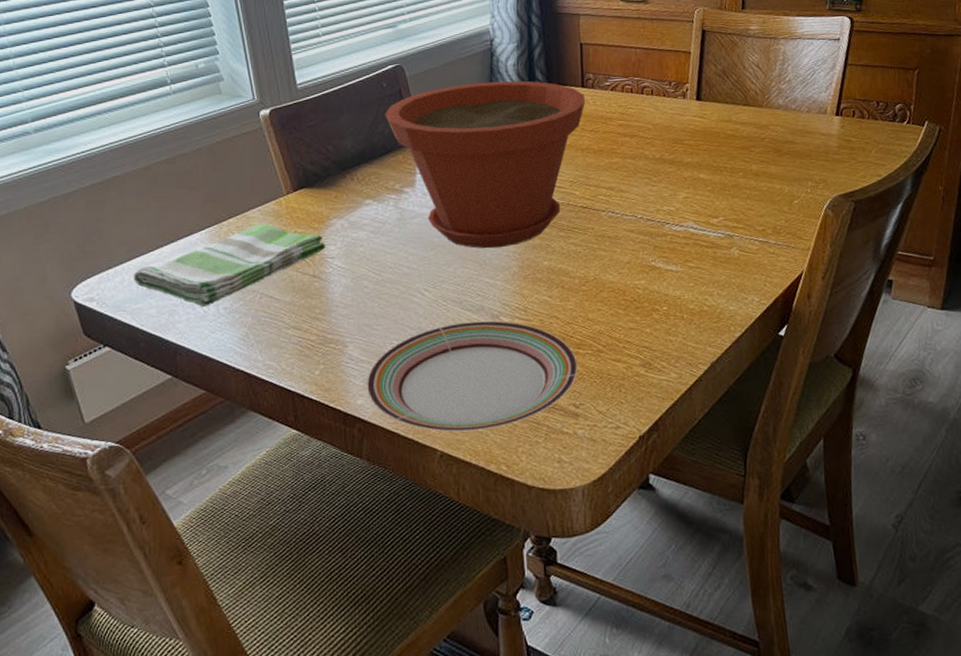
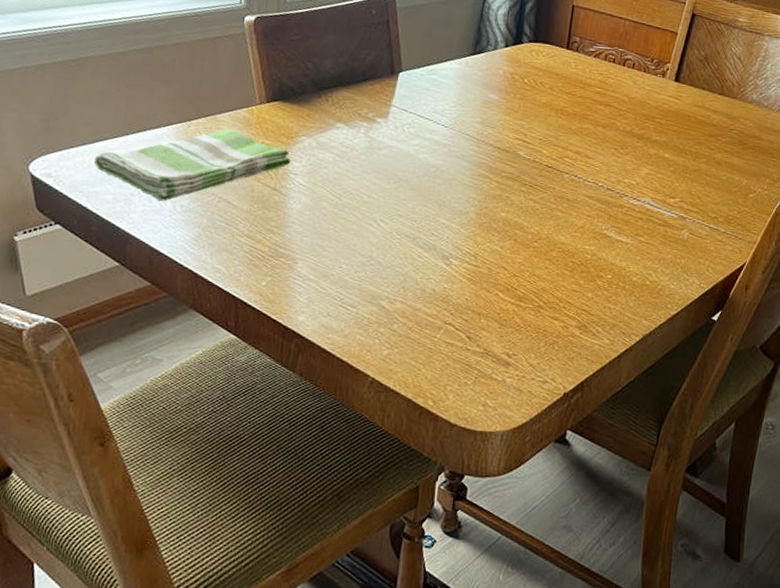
plate: present [367,320,578,432] -> none [310,258,517,364]
plant pot: present [385,81,585,249] -> none [369,25,568,193]

